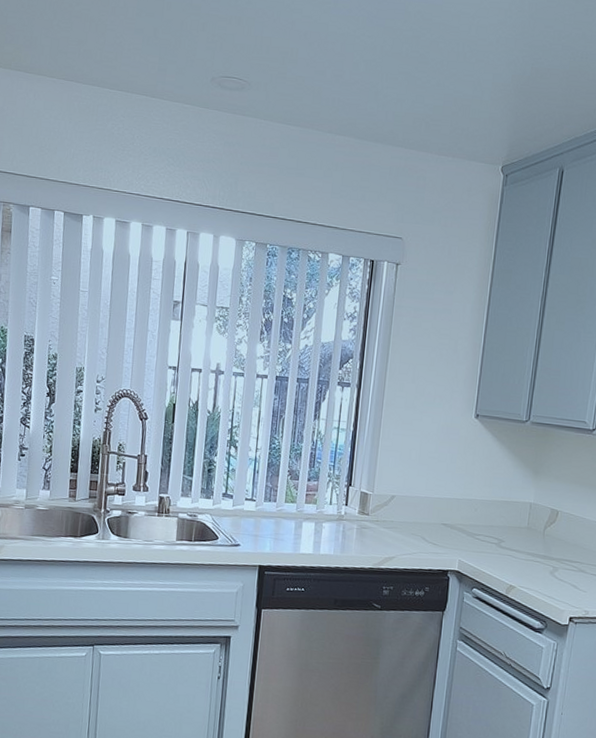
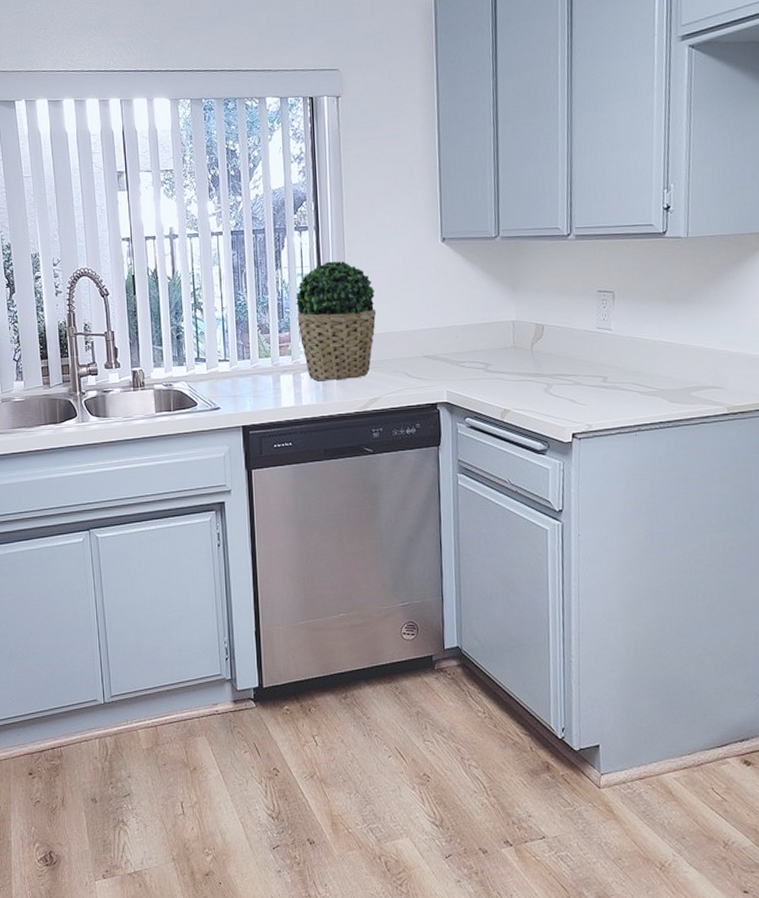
potted plant: none [327,419,405,536] -> present [295,261,377,382]

